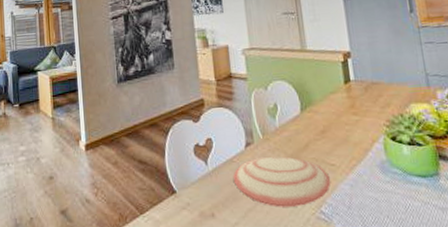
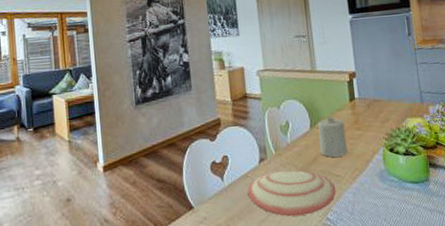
candle: none [309,100,344,144] -> present [318,116,348,157]

